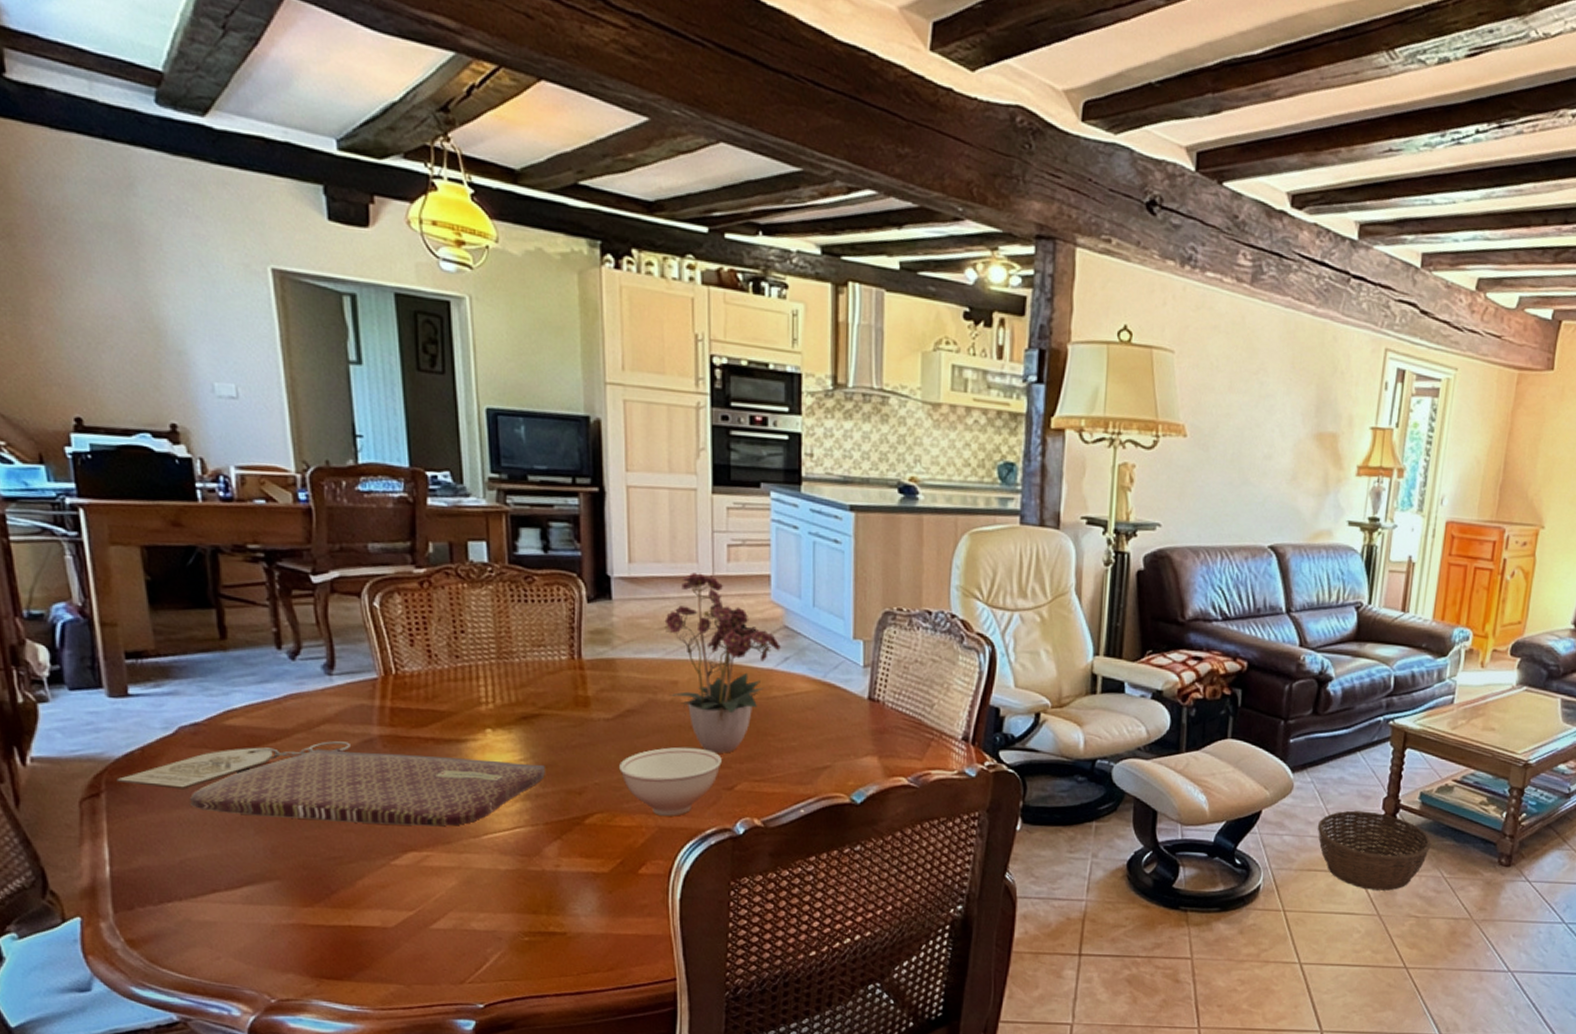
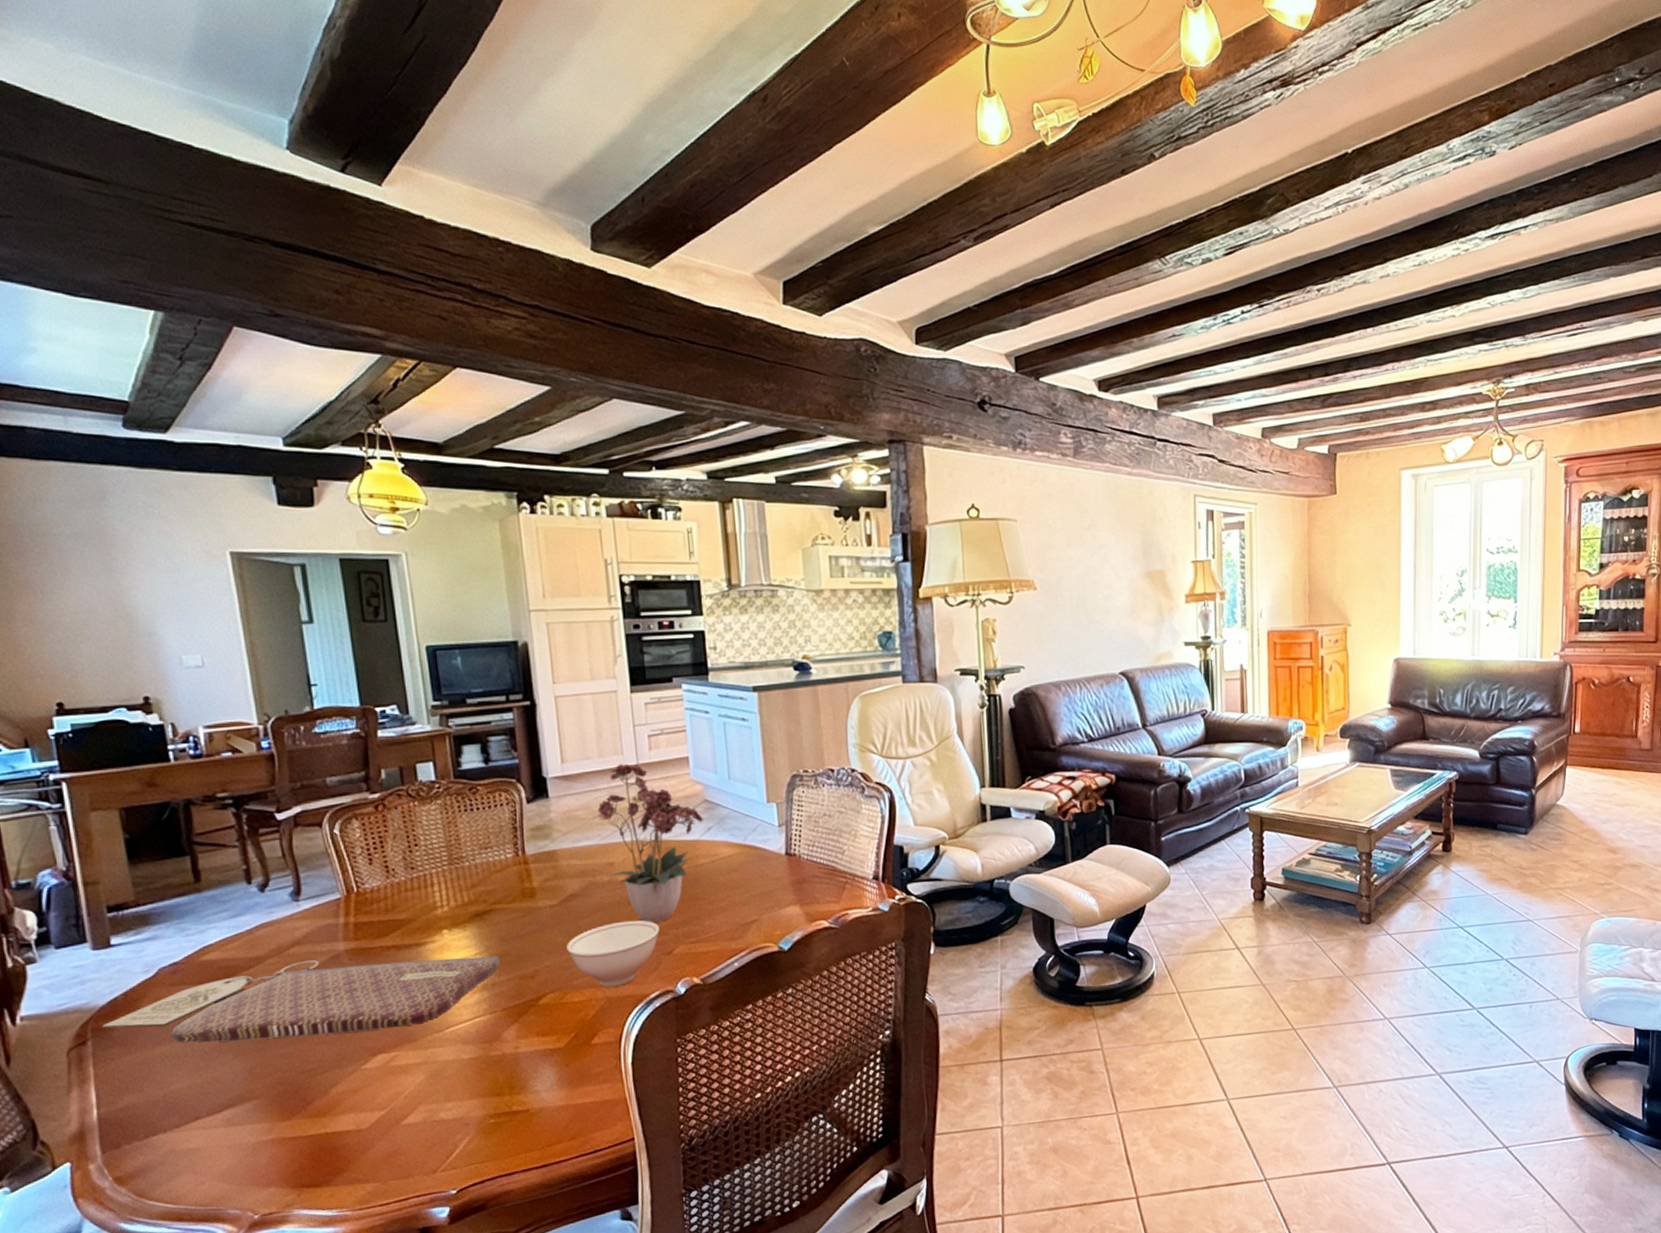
basket: present [1317,810,1432,891] -> none [1196,892,1299,963]

